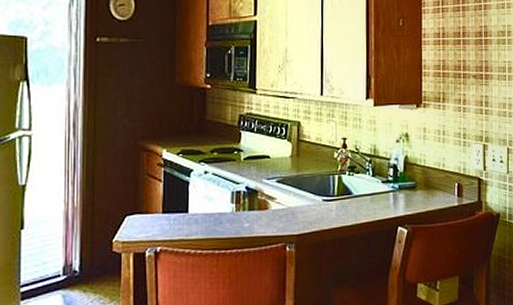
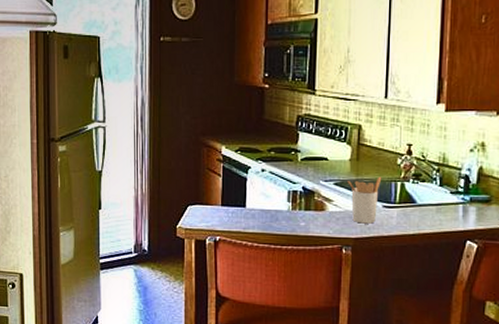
utensil holder: none [289,171,321,219] -> present [347,176,382,224]

